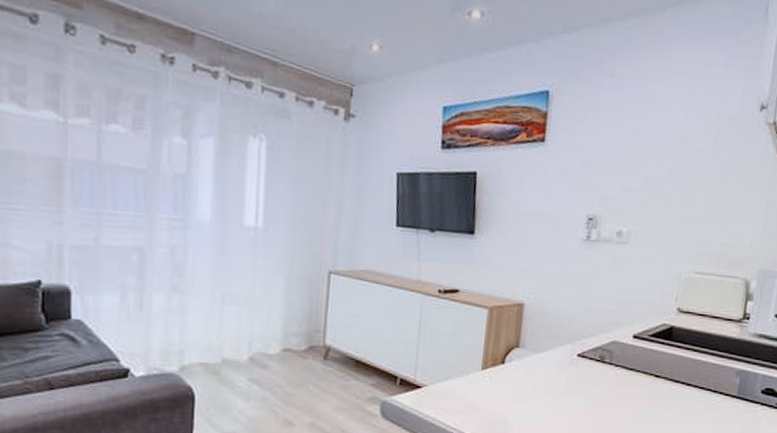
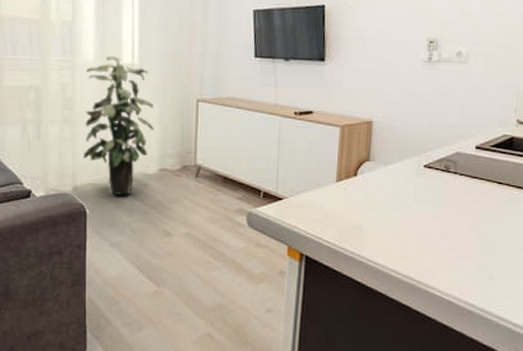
indoor plant: none [194,216,278,378] -> present [84,56,154,195]

